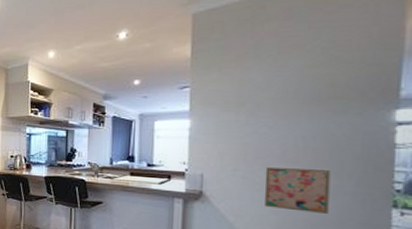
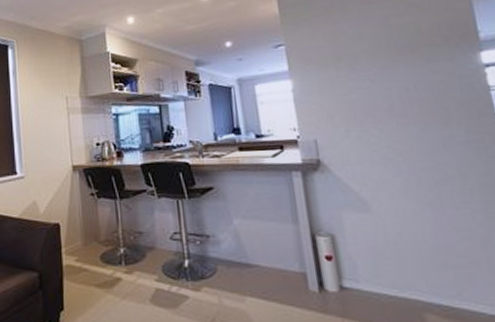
wall art: present [264,167,331,214] -> none [377,120,449,170]

